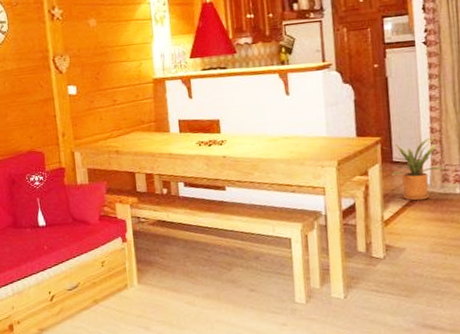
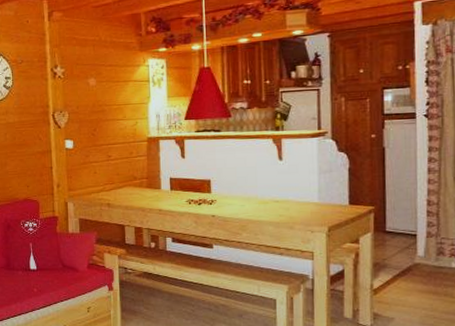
house plant: present [383,136,446,201] -> none [376,209,442,272]

